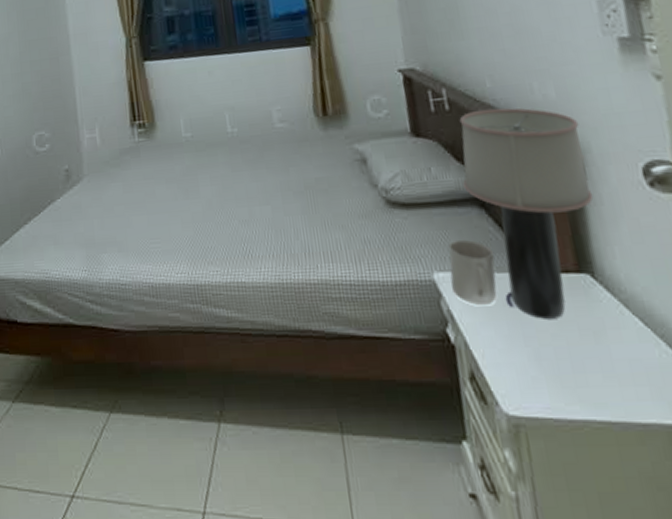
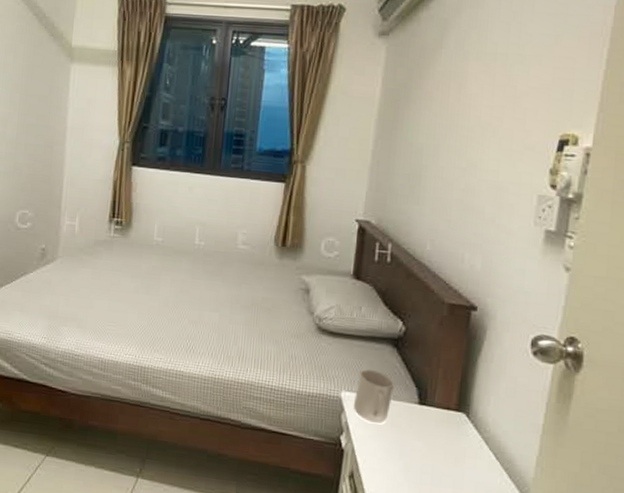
table lamp: present [459,108,594,319] -> none [385,267,493,443]

